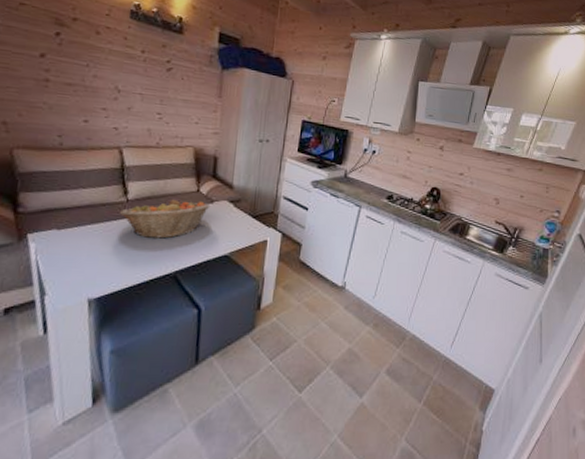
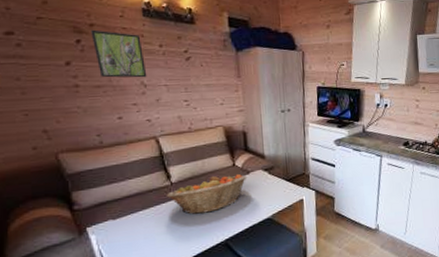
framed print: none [72,24,124,83] -> present [91,29,147,78]

